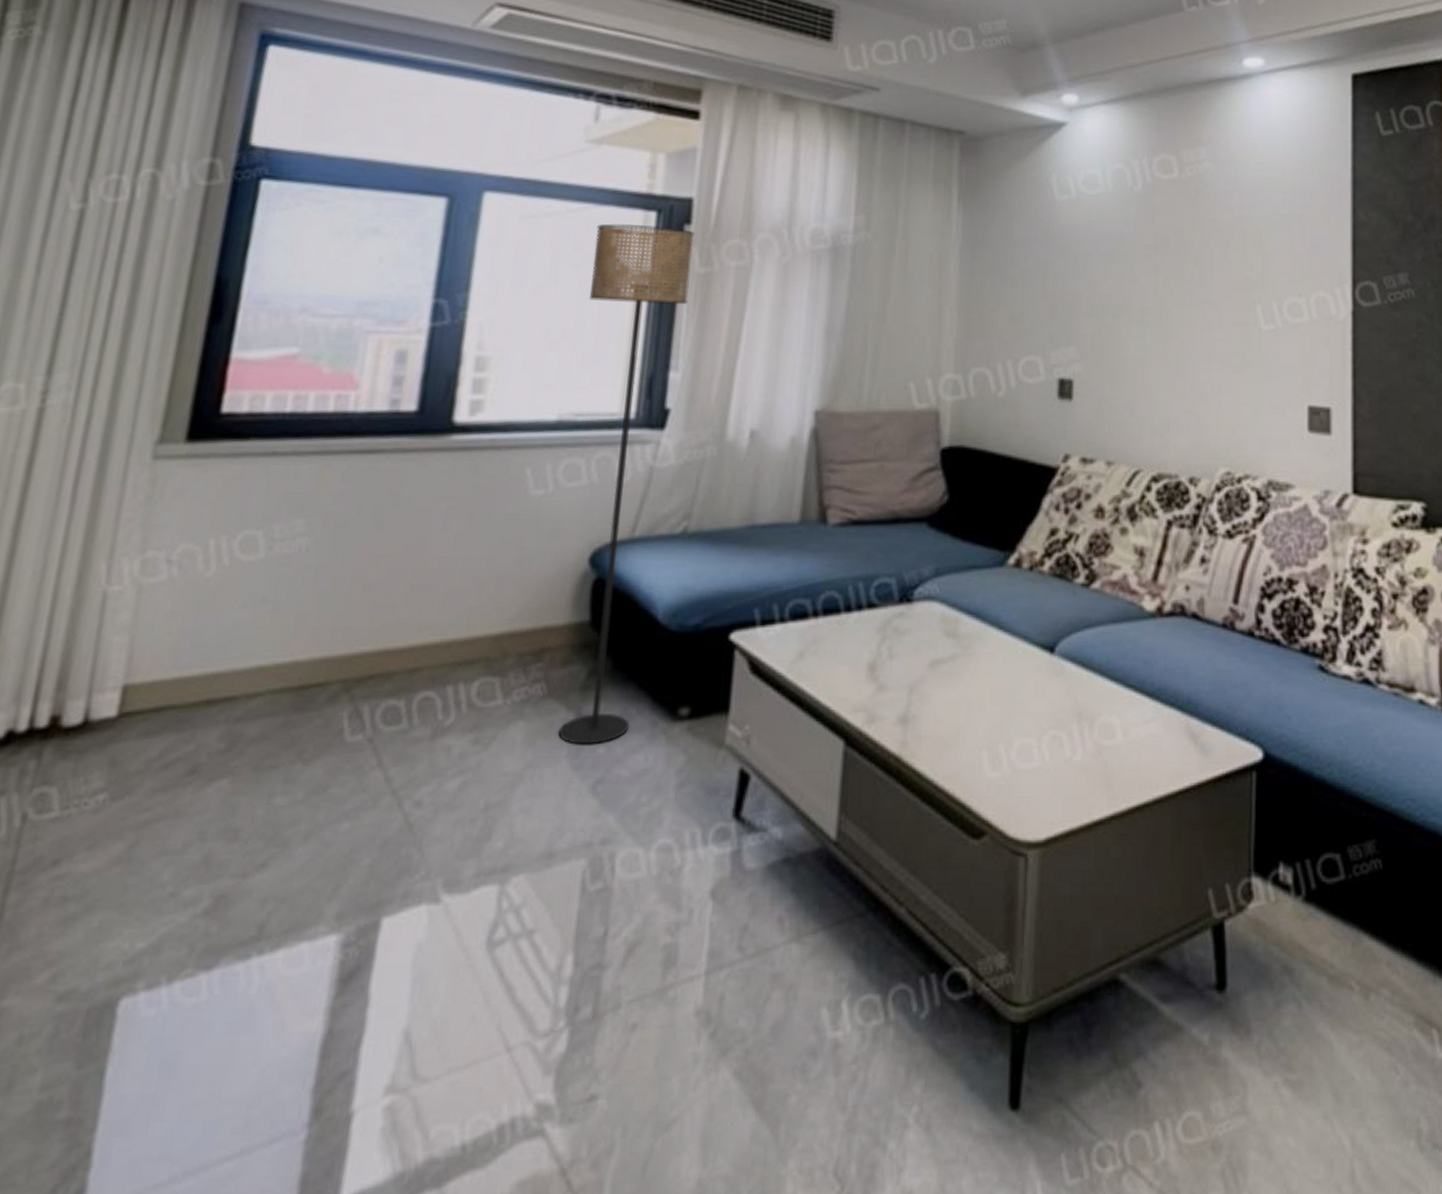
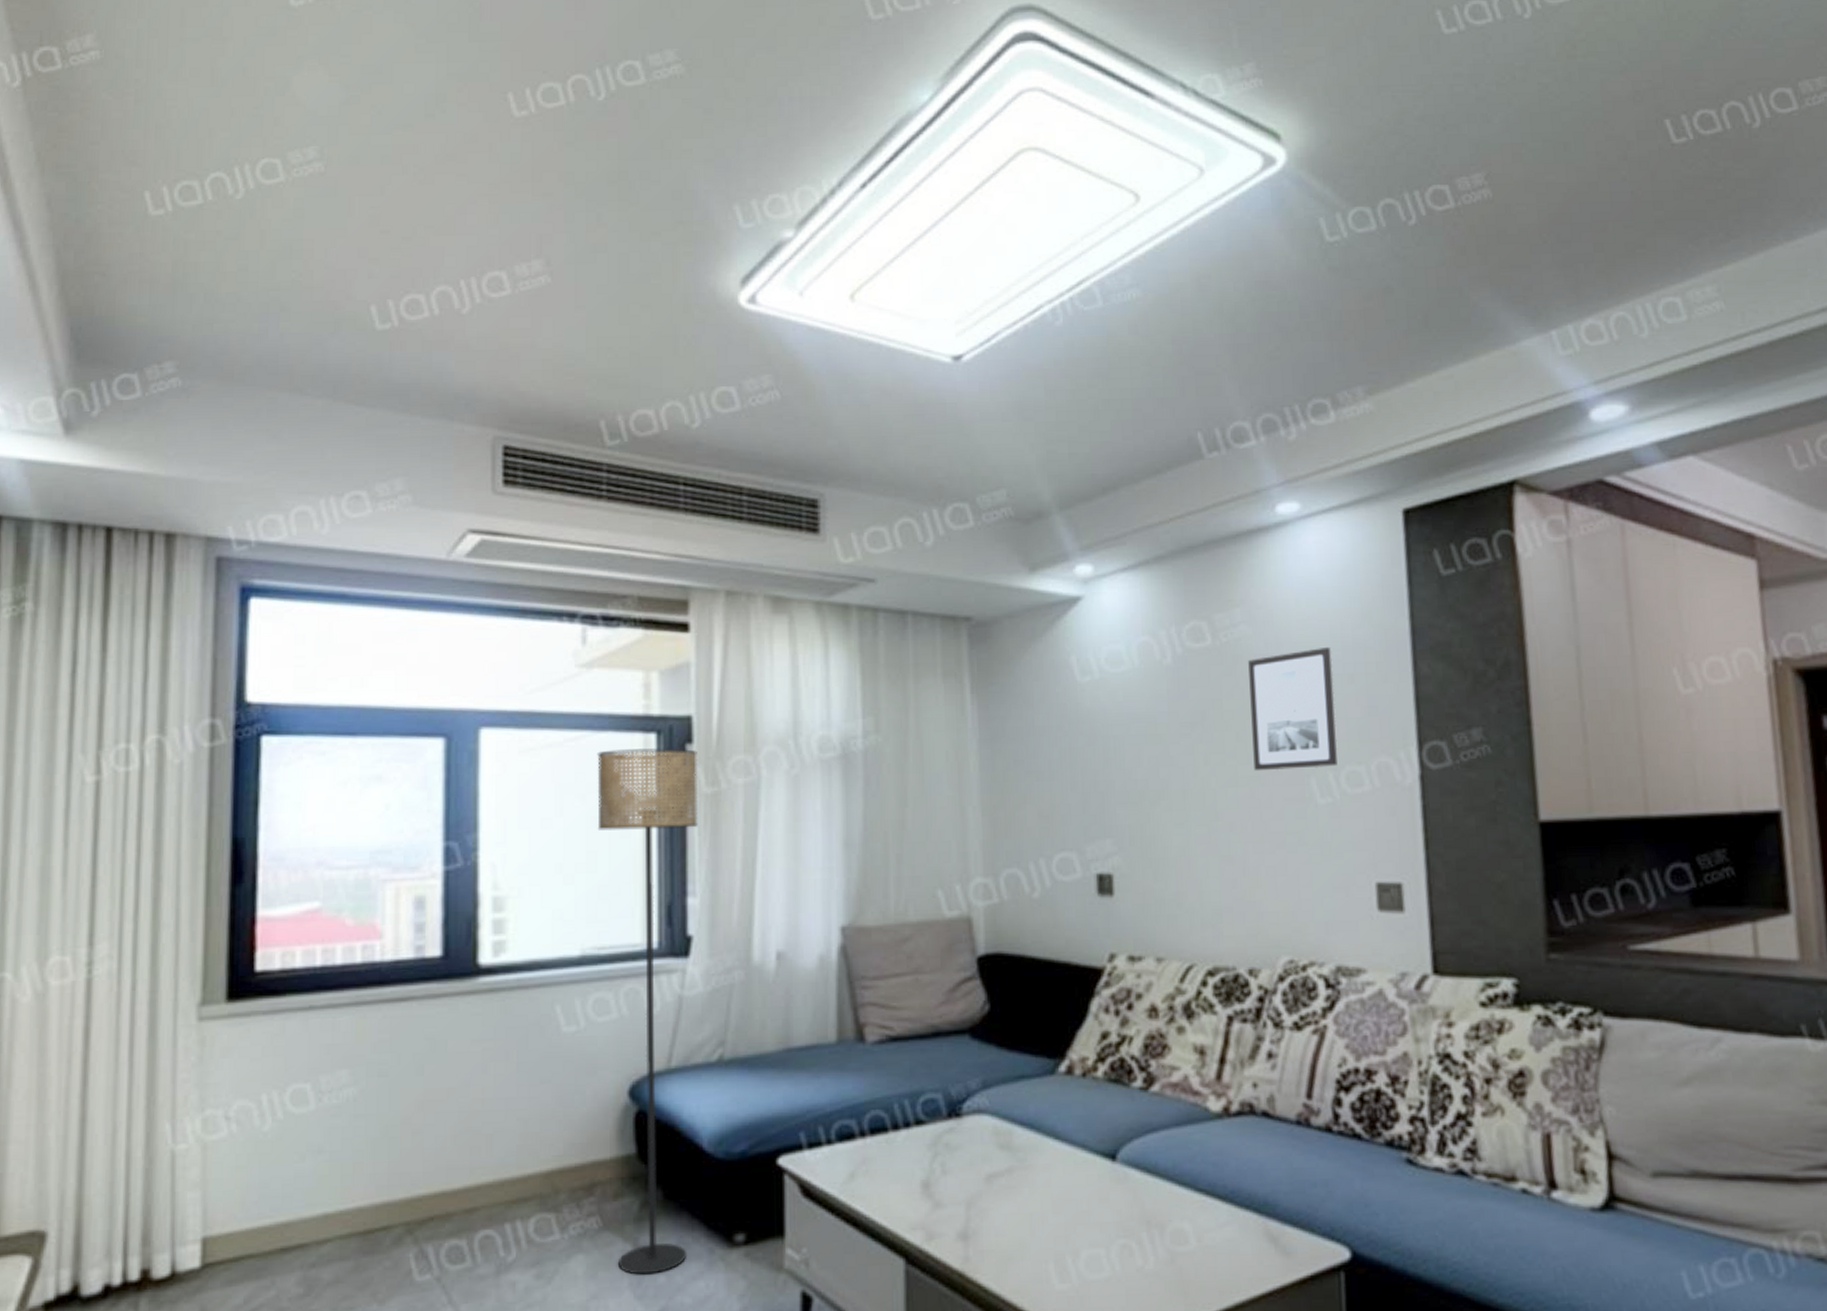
wall art: none [1208,188,1283,297] -> present [1248,646,1338,771]

